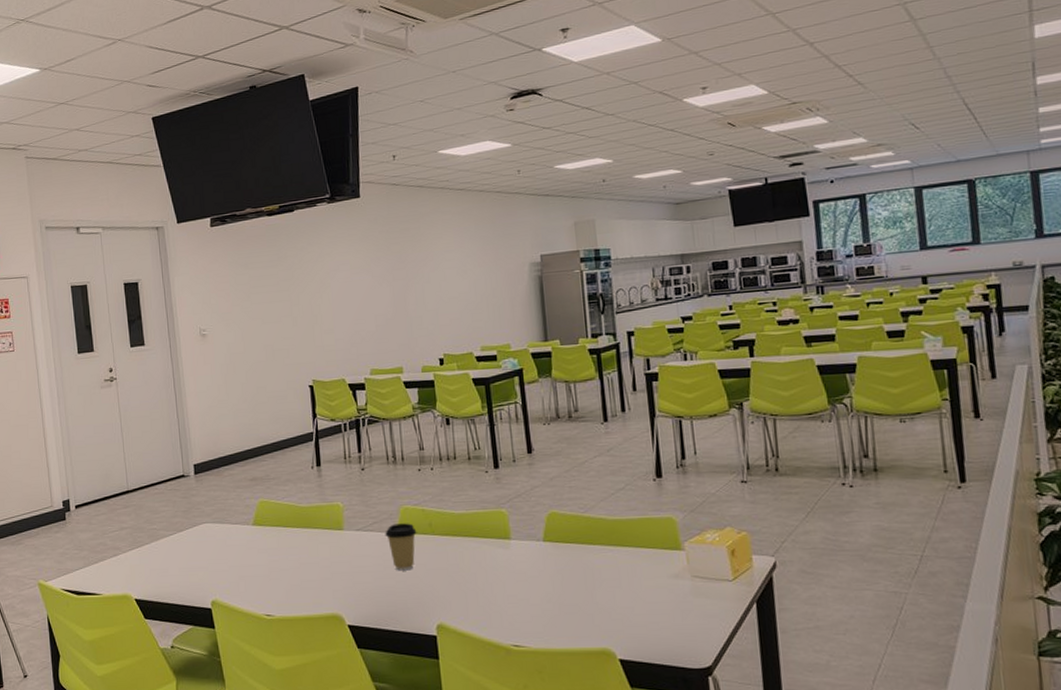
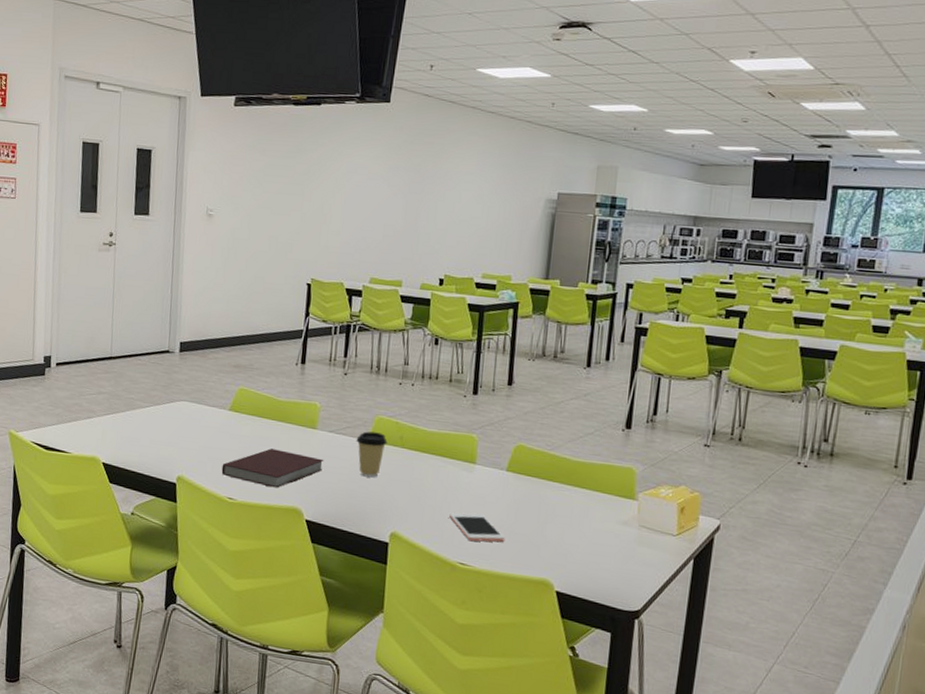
notebook: none [254,557,357,597] -> present [221,448,324,488]
cell phone: none [494,590,555,621] -> present [449,512,504,542]

